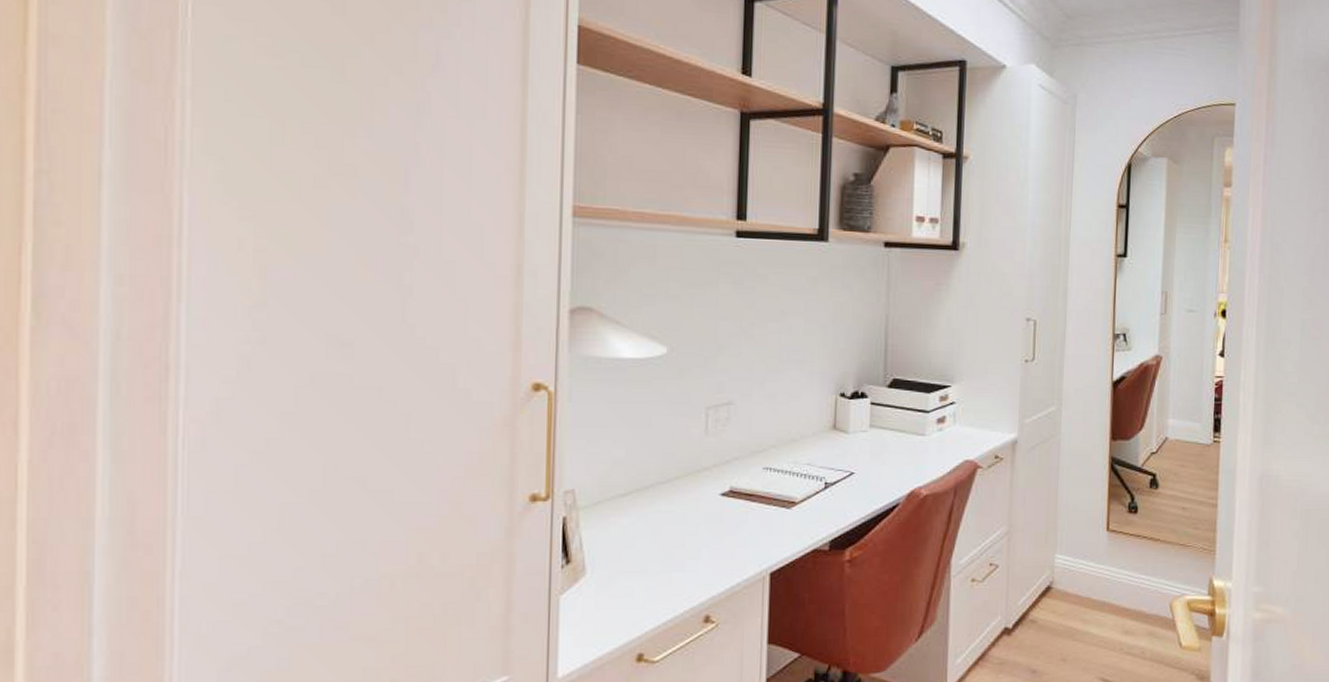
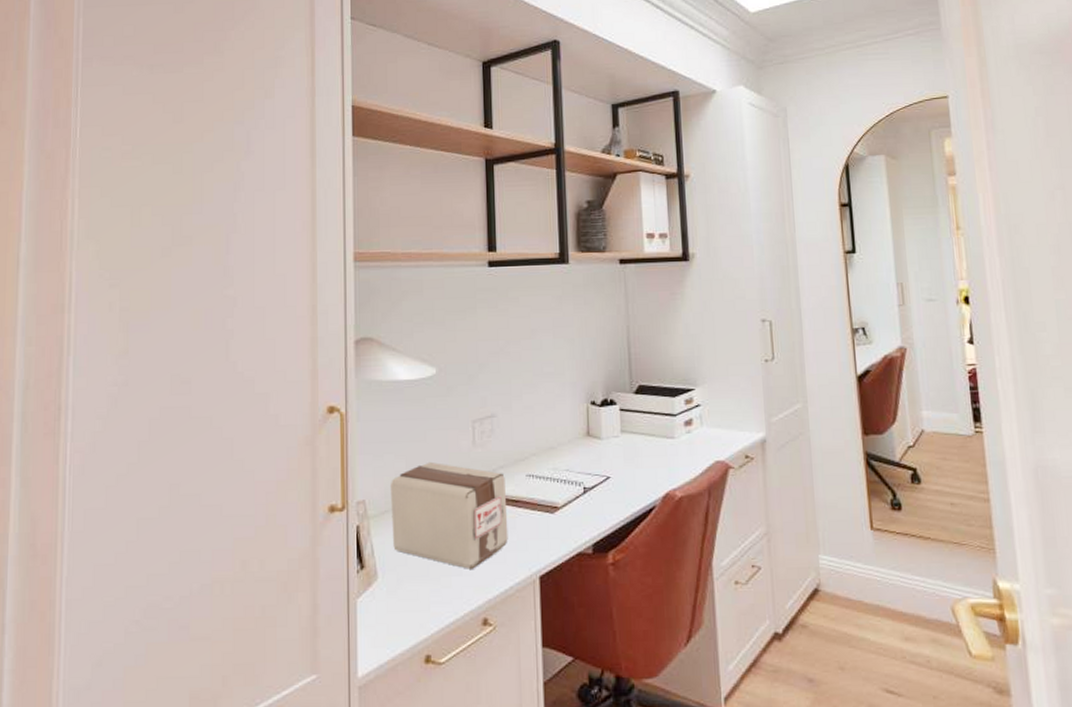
box: none [605,450,740,565] -> present [391,461,508,569]

